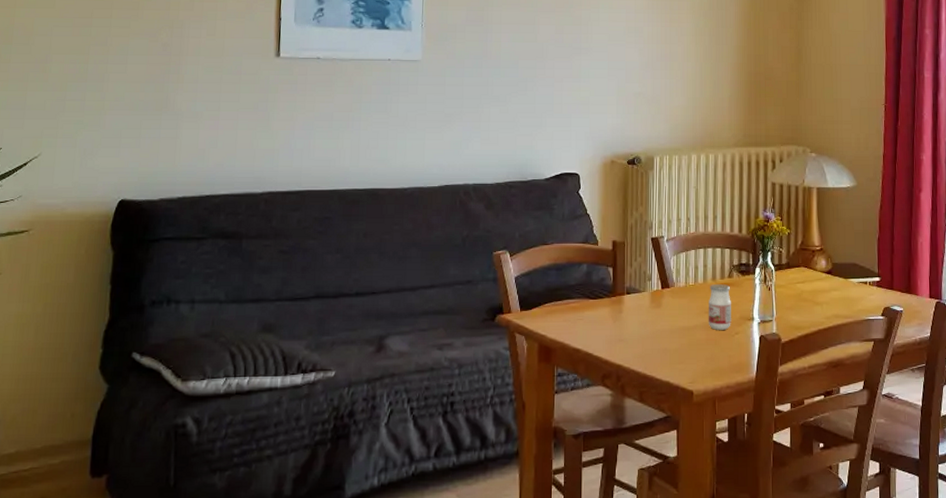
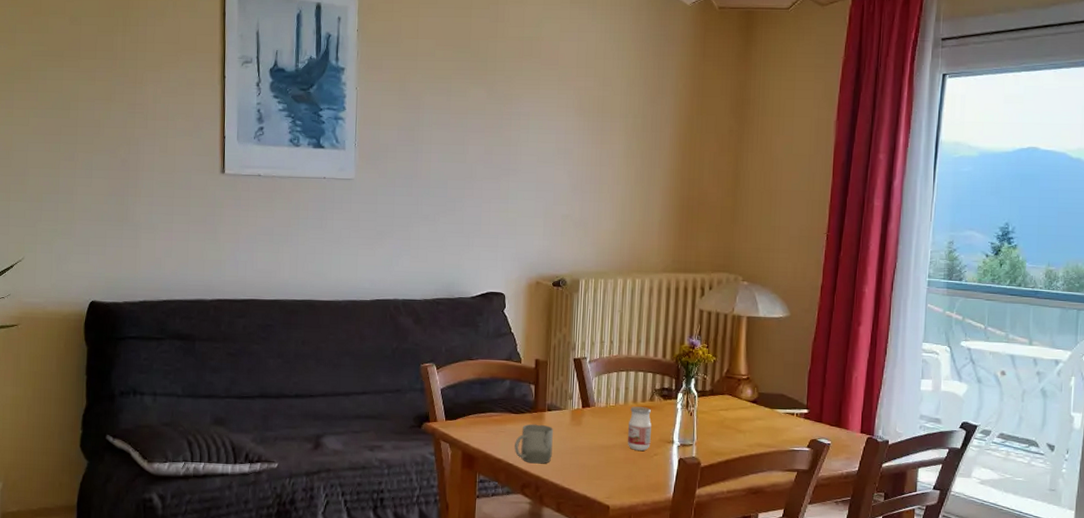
cup: none [594,309,633,352] -> present [514,424,553,464]

